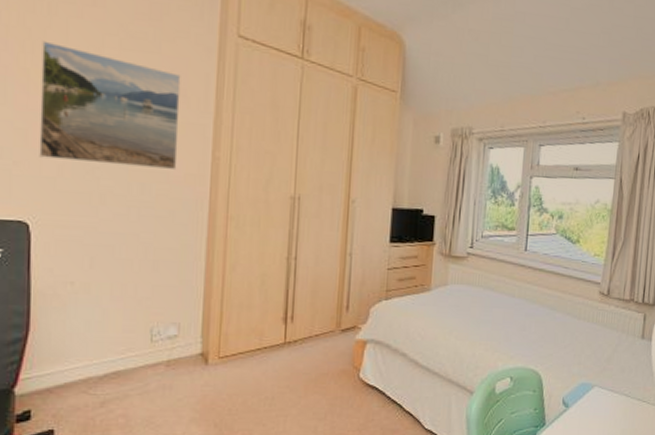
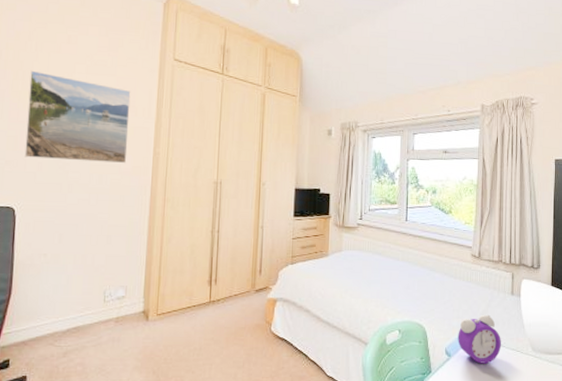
alarm clock: none [577,360,627,415] -> present [458,314,501,364]

